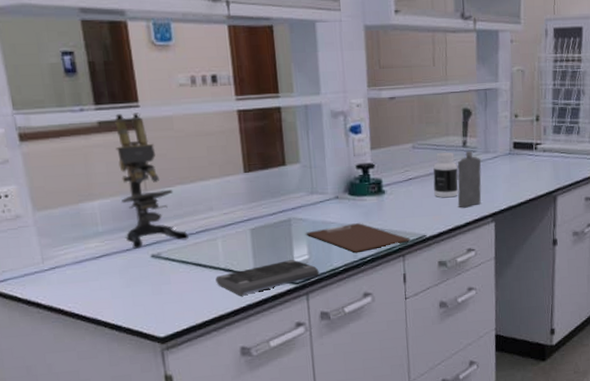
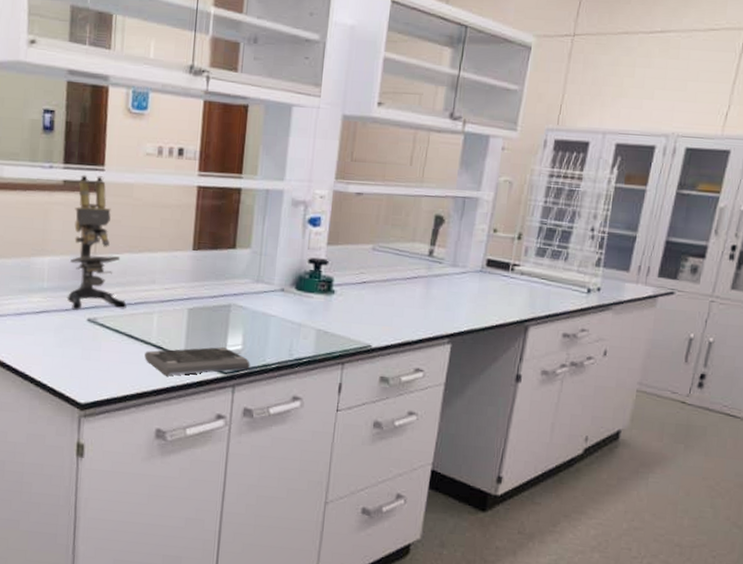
clipboard: present [306,223,411,253] -> none [244,320,354,352]
medicine bottle: present [433,152,459,198] -> none [388,258,420,309]
flask: present [457,150,482,208] -> none [412,261,447,323]

